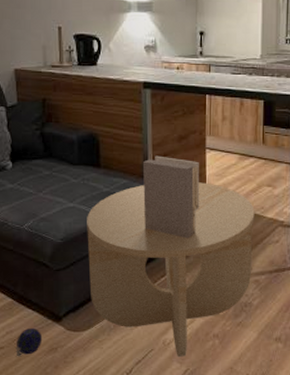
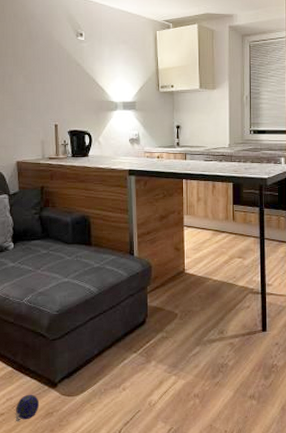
side table: present [87,182,255,358] -> none [80,256,228,417]
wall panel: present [142,155,200,239] -> none [128,233,179,307]

